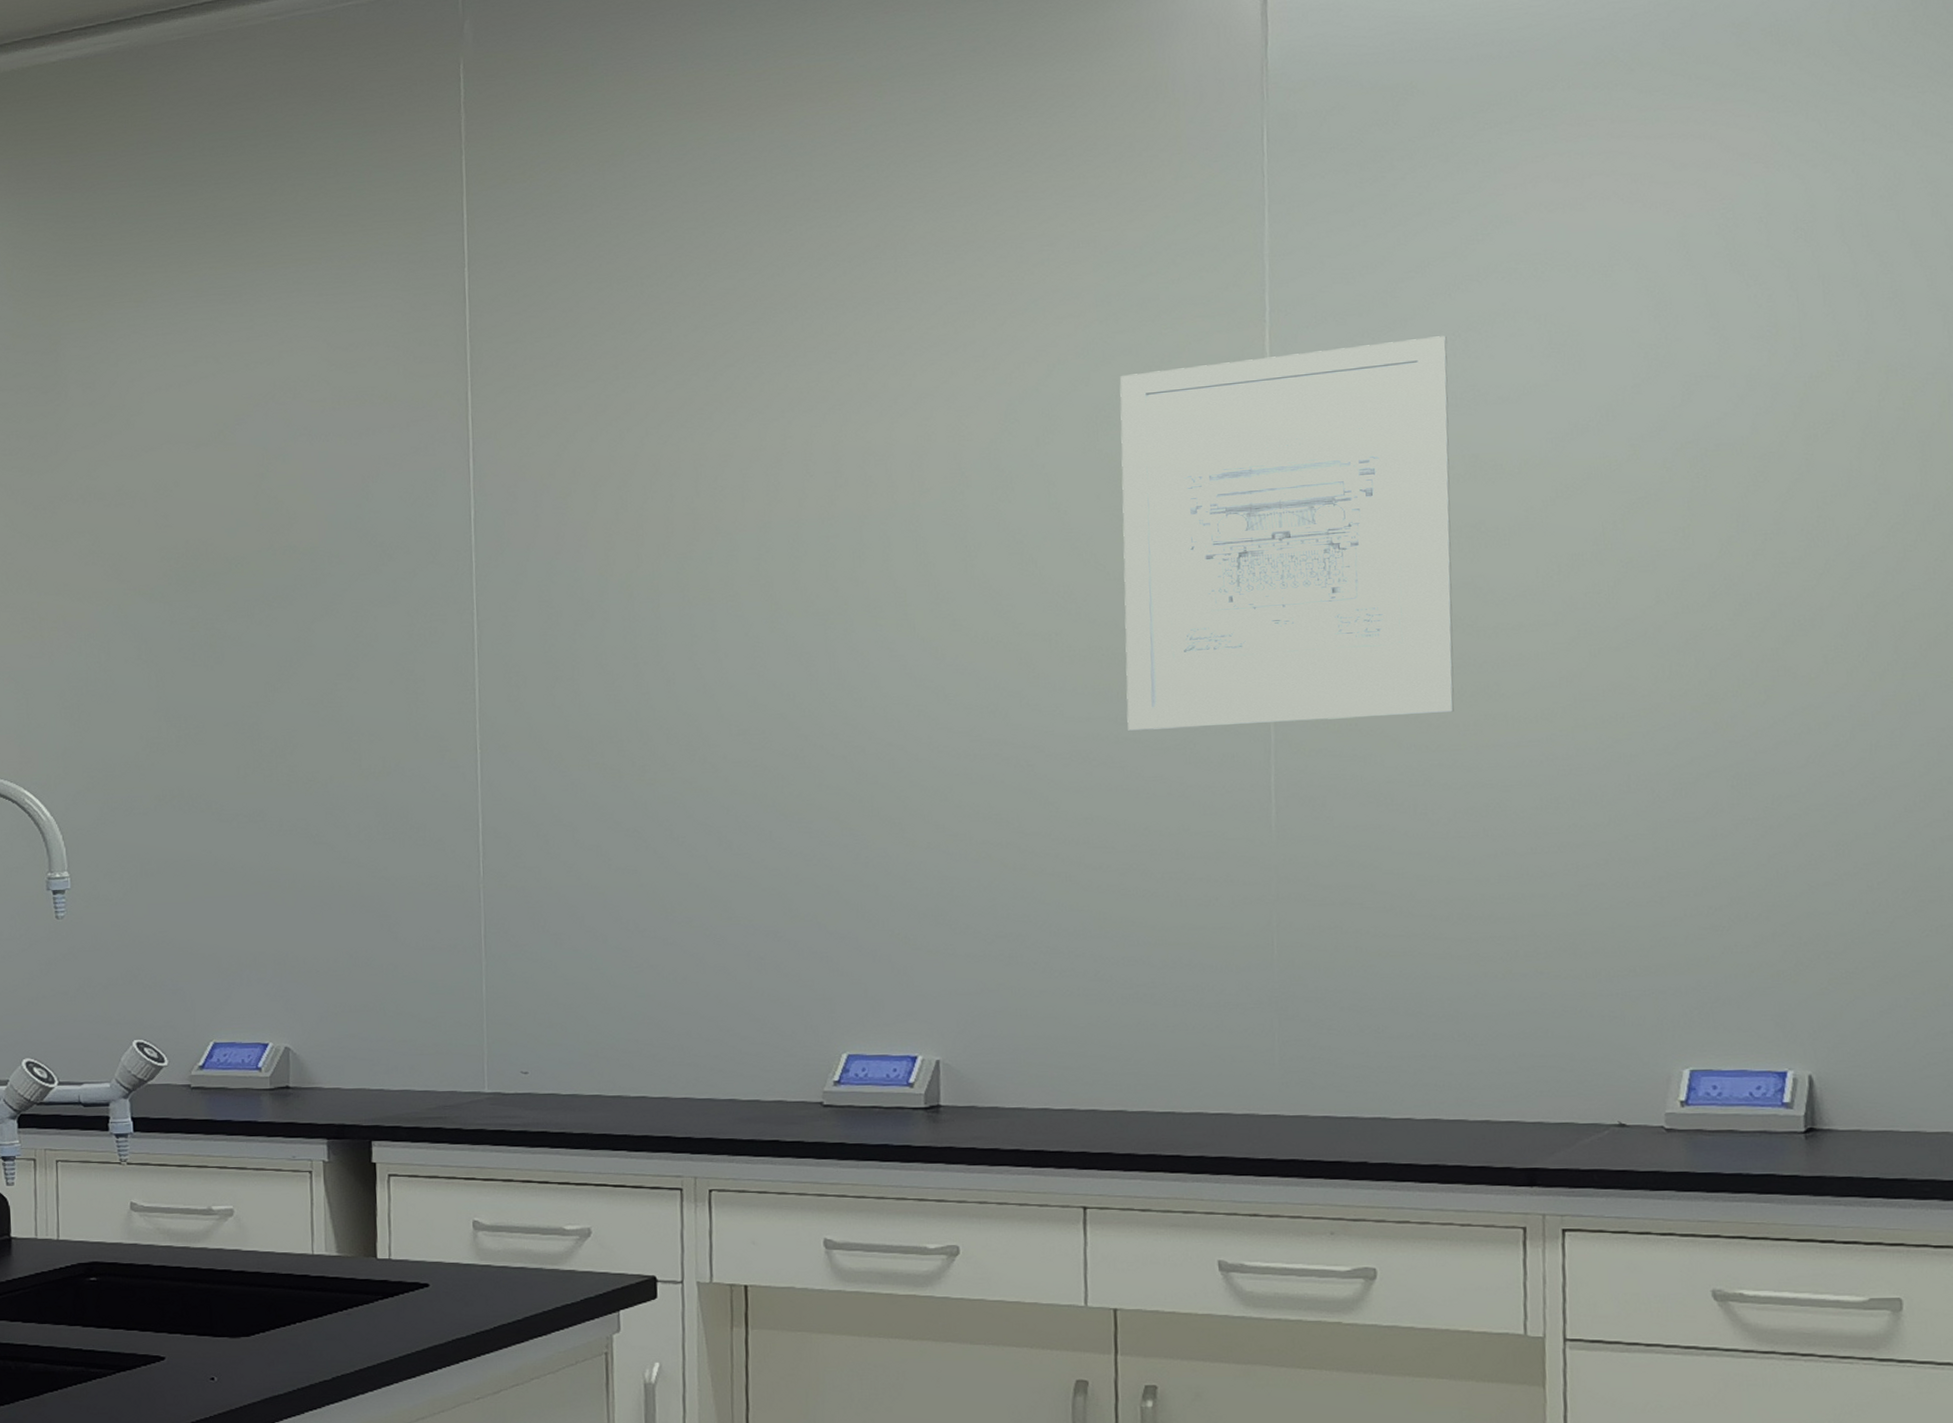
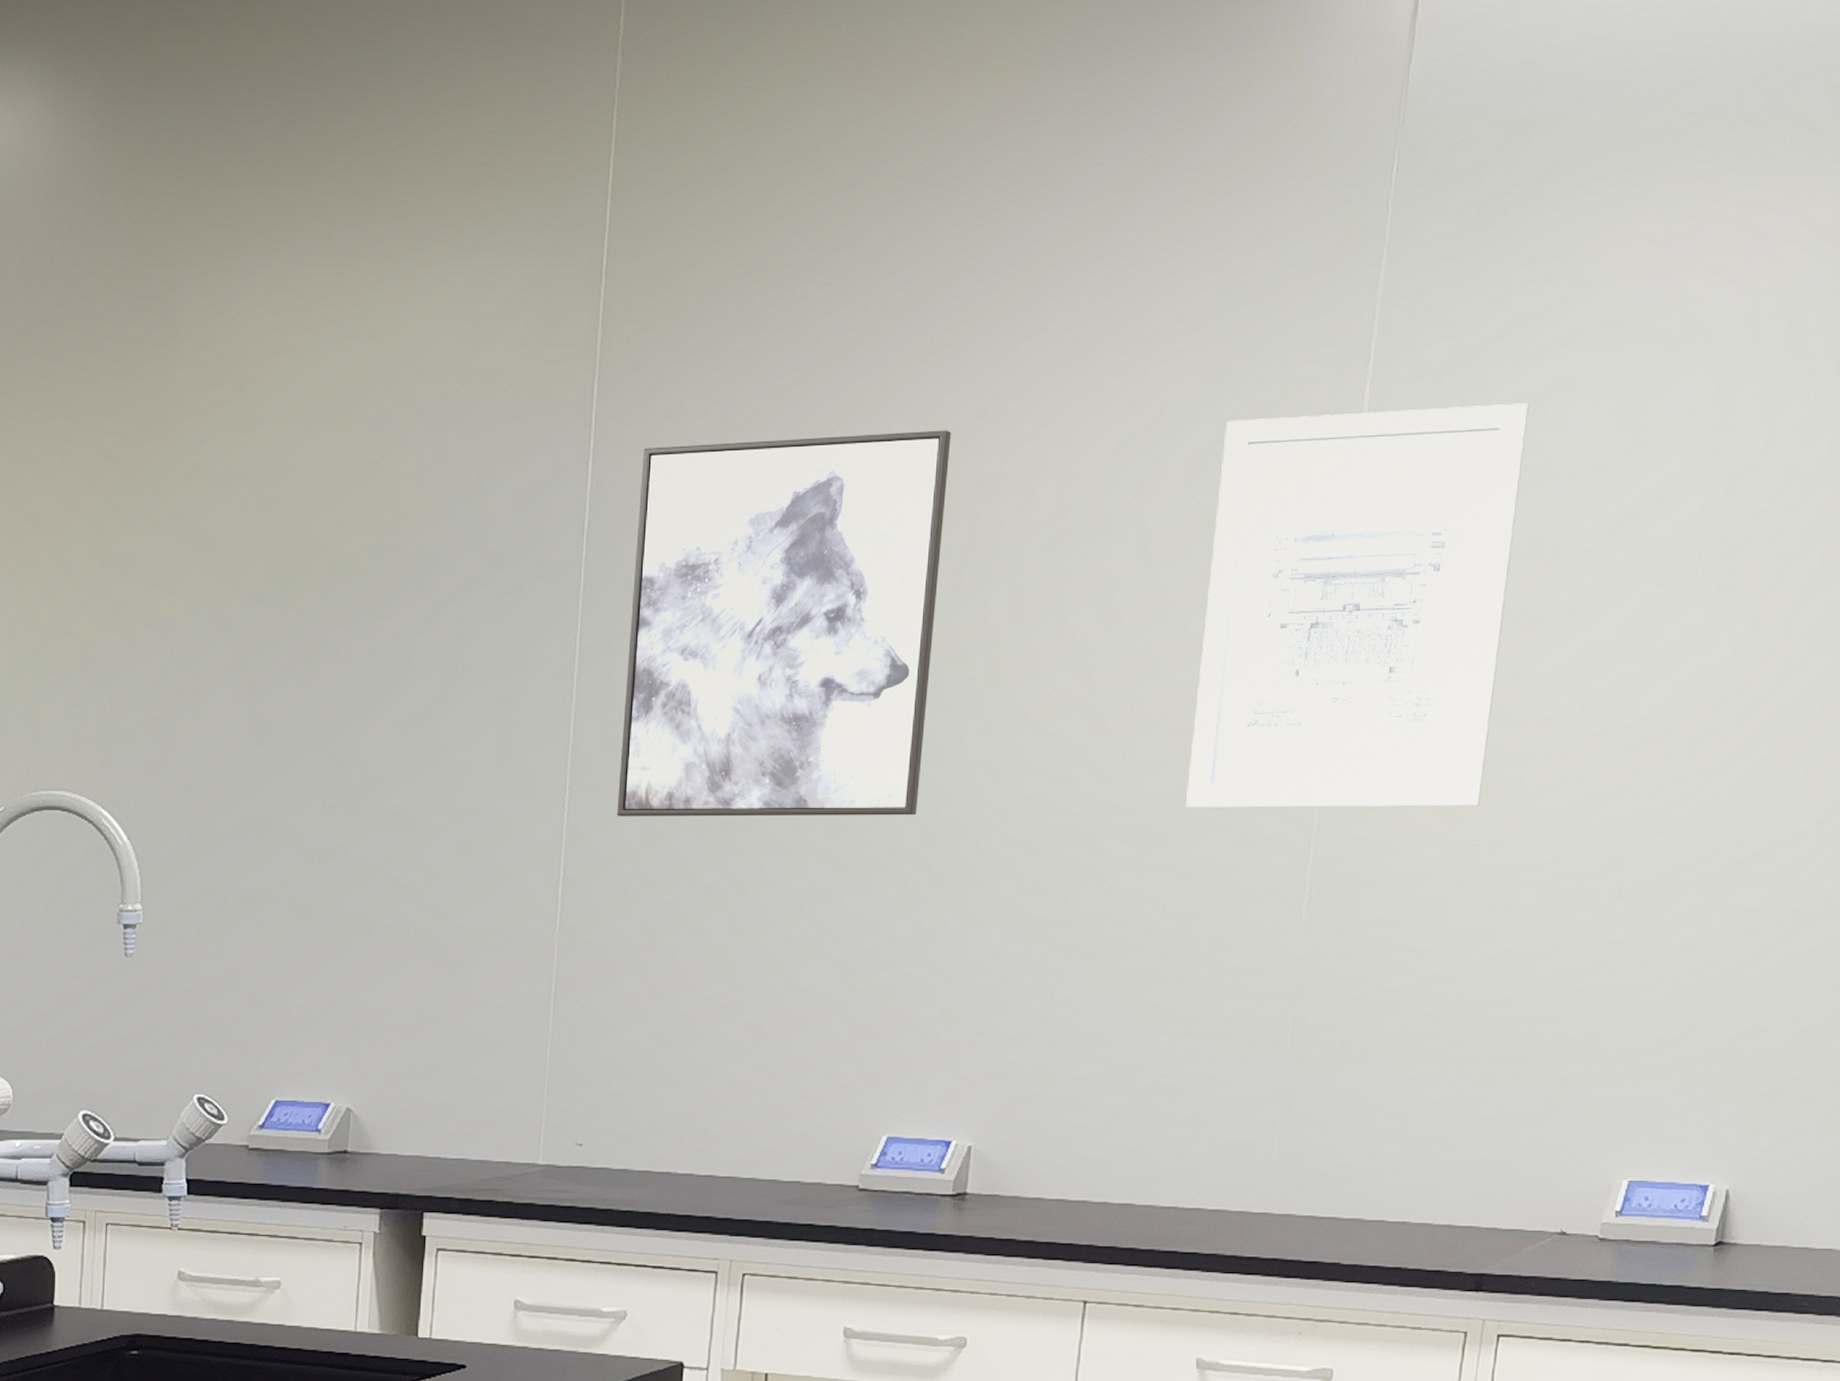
wall art: none [522,405,841,770] -> present [617,430,952,817]

